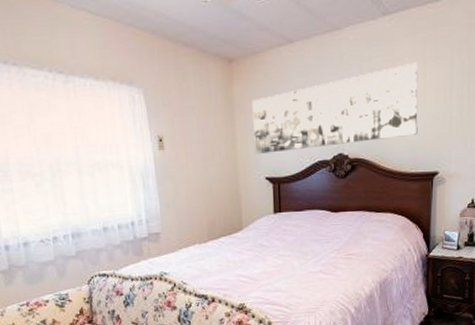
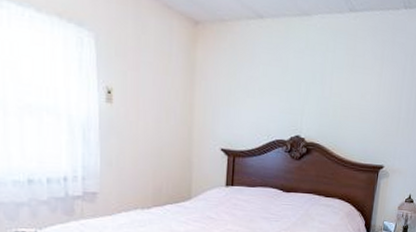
wall art: present [251,62,418,154] -> none [213,61,376,129]

